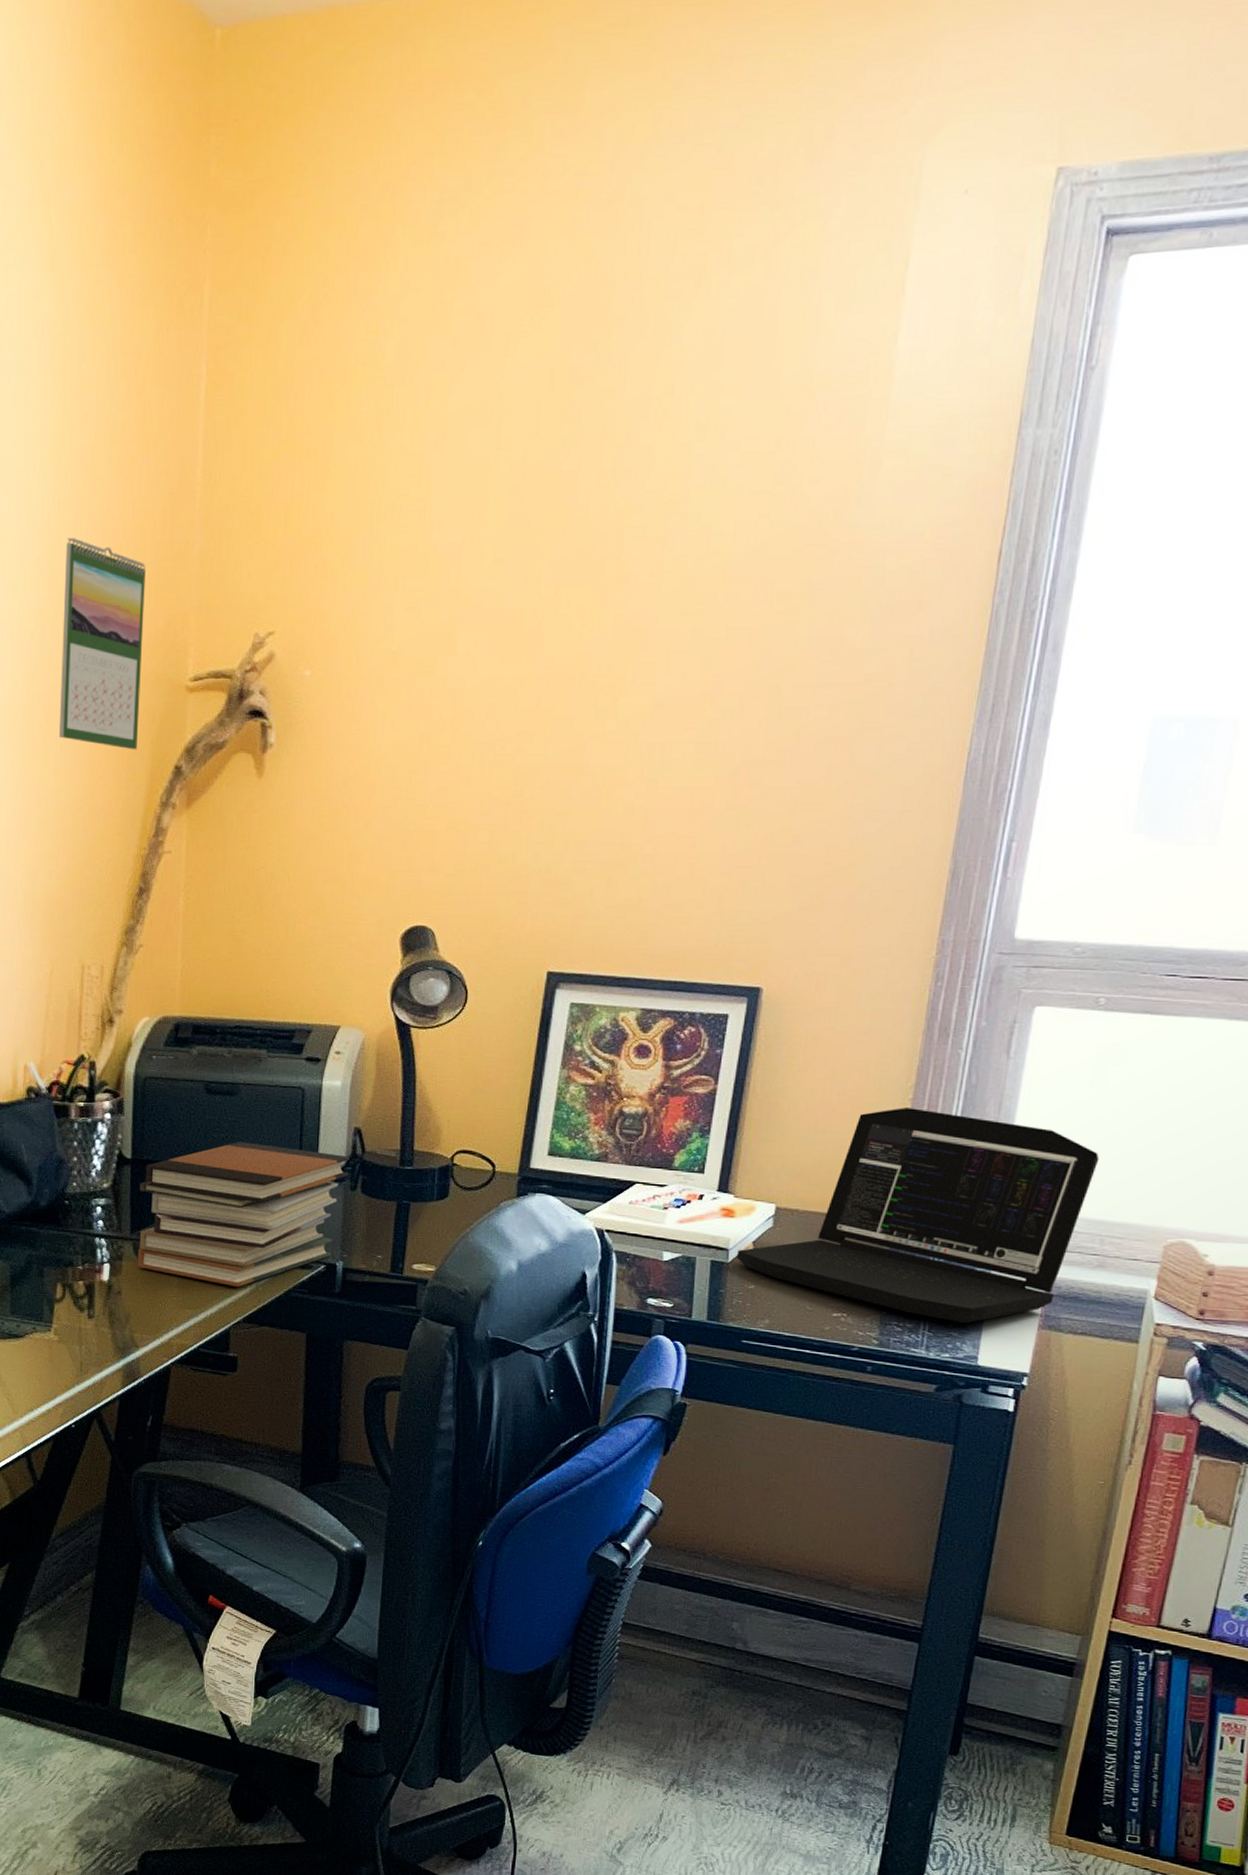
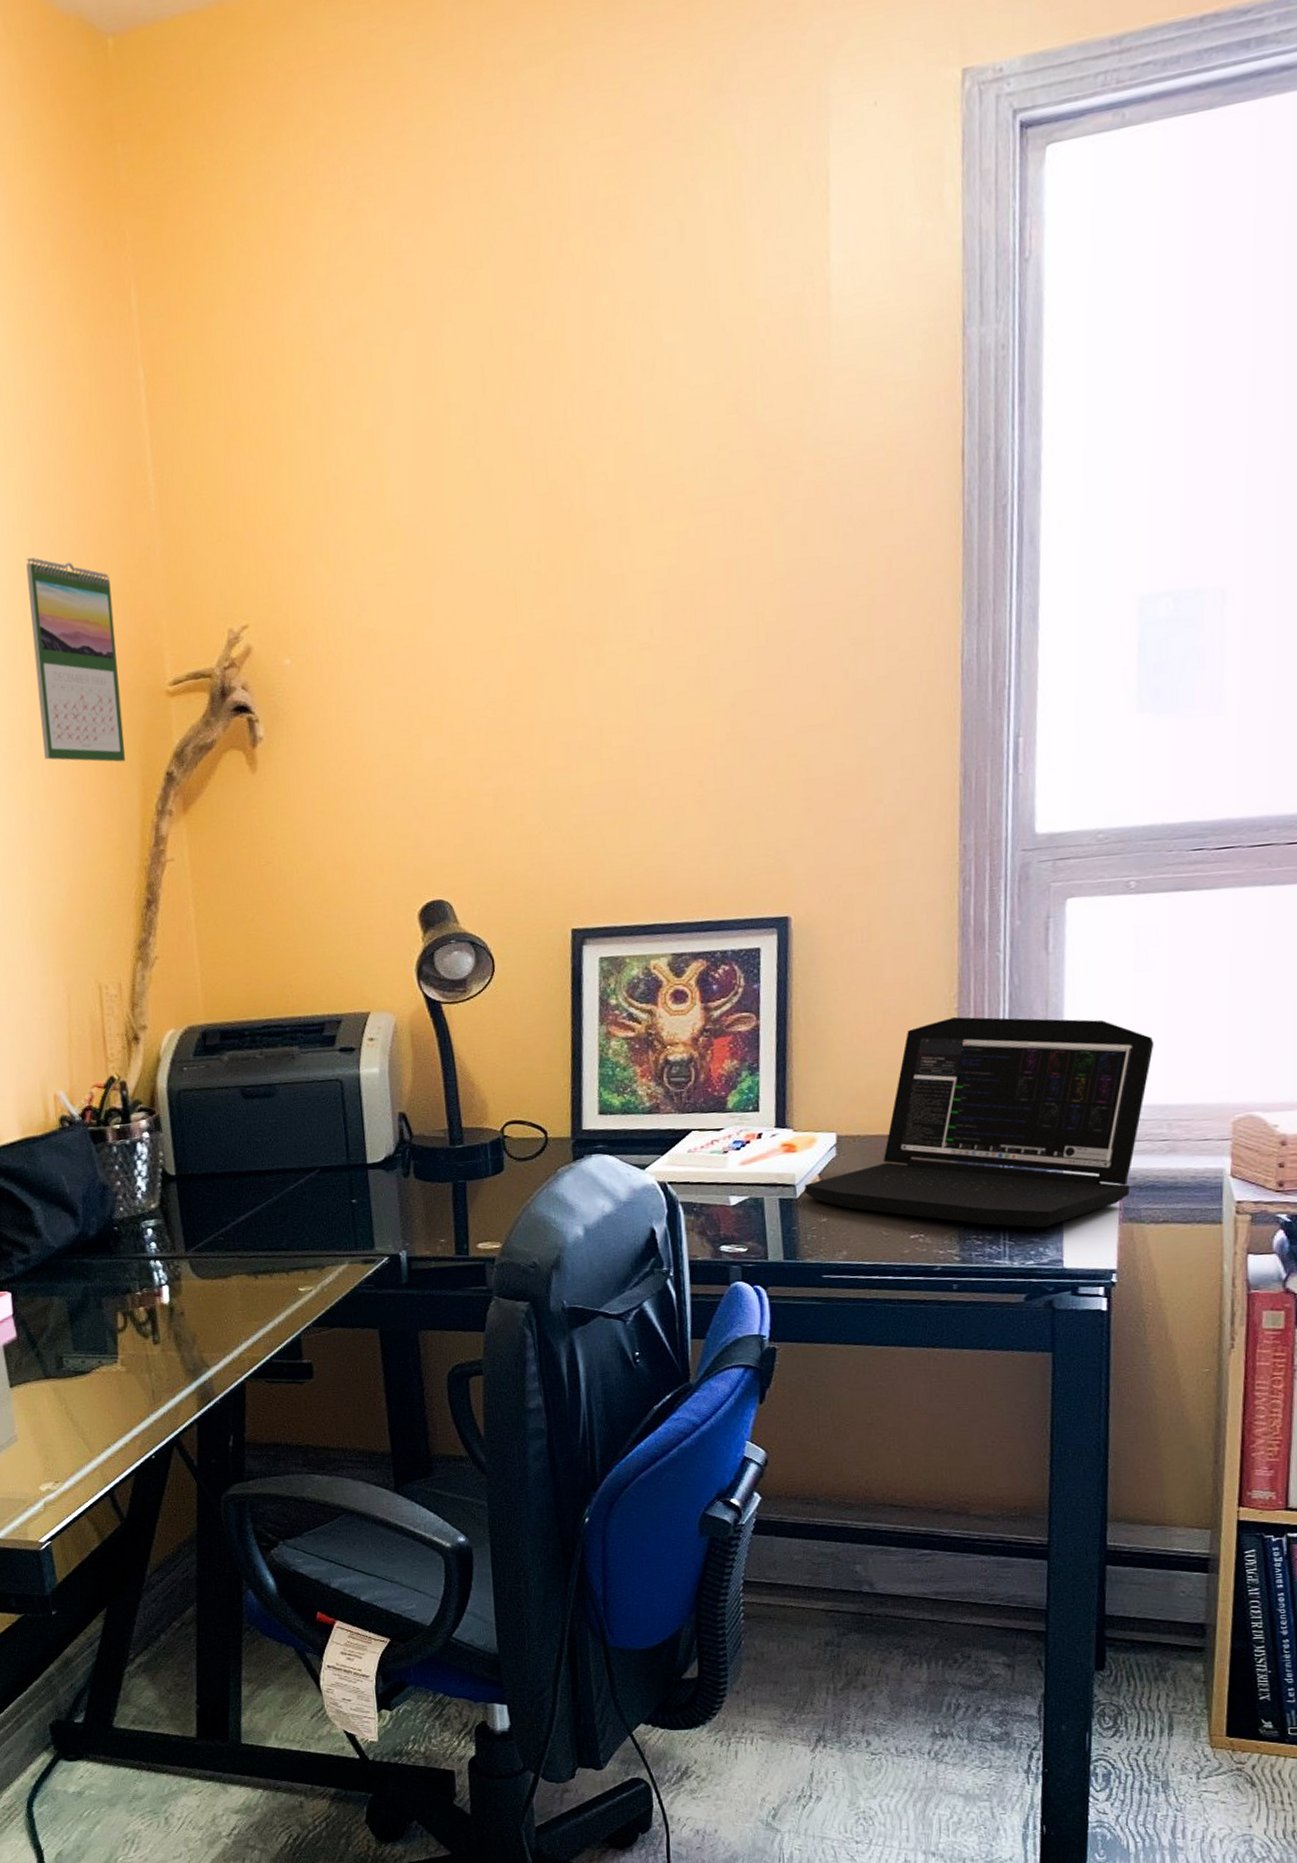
book stack: present [137,1142,350,1288] -> none [188,1142,400,1292]

